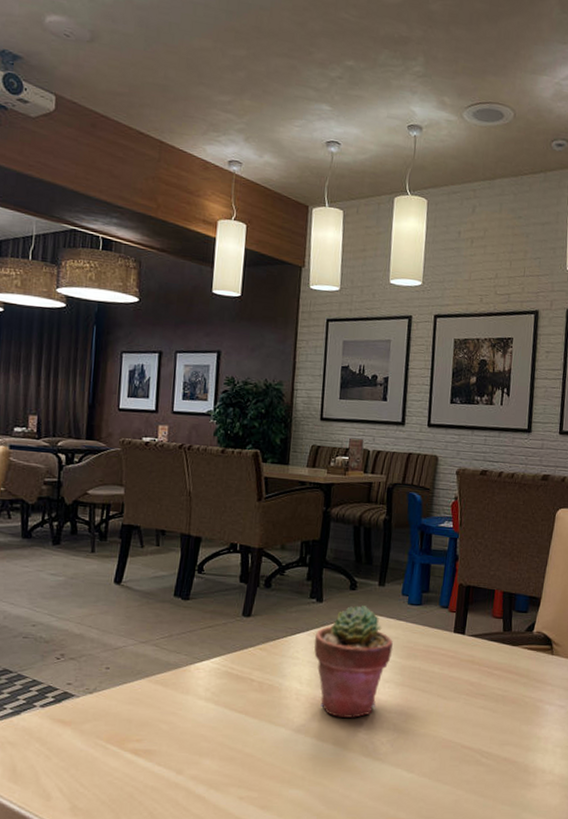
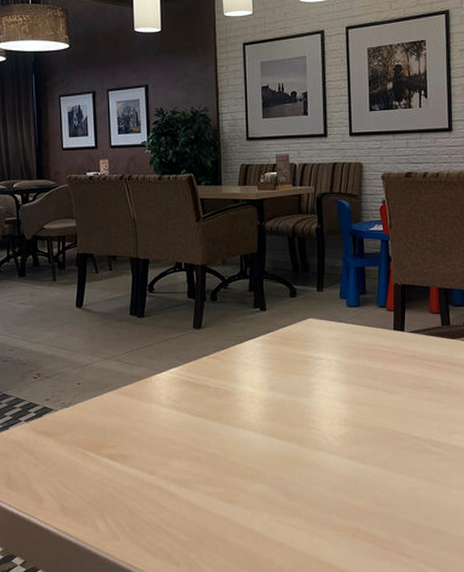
potted succulent: present [313,605,393,718] -> none [261,311,337,416]

